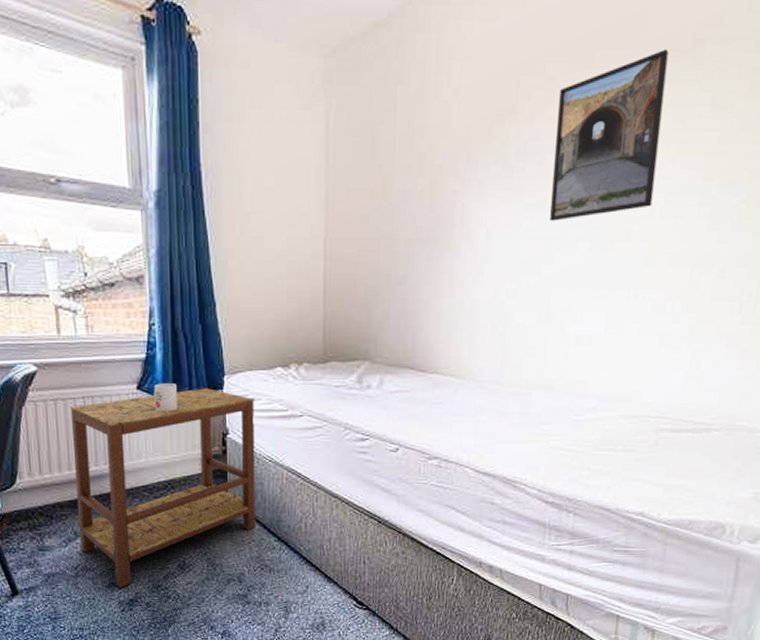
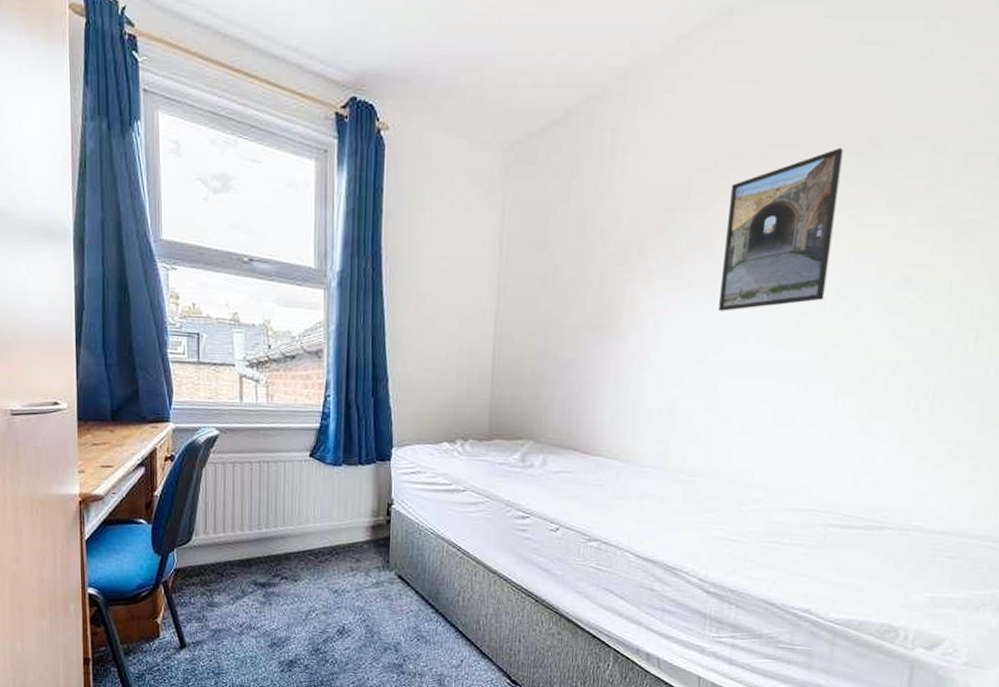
side table: present [70,388,255,588] -> none [246,458,420,648]
mug: present [154,383,177,412] -> none [325,452,347,480]

